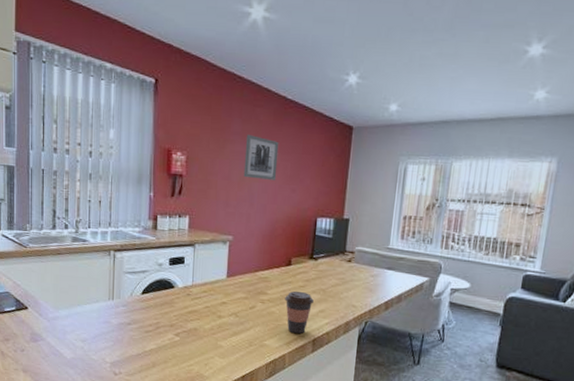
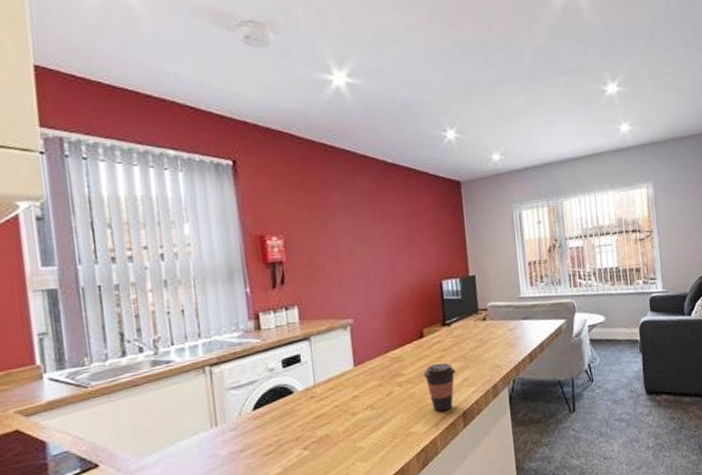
wall art: present [243,135,279,180] -> none [349,205,391,252]

